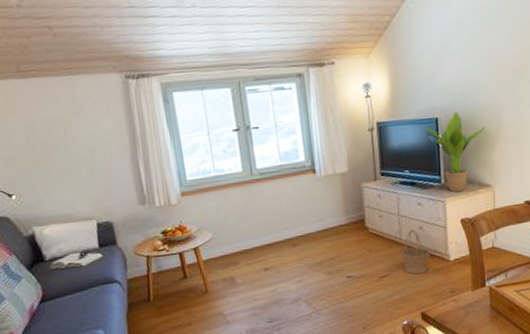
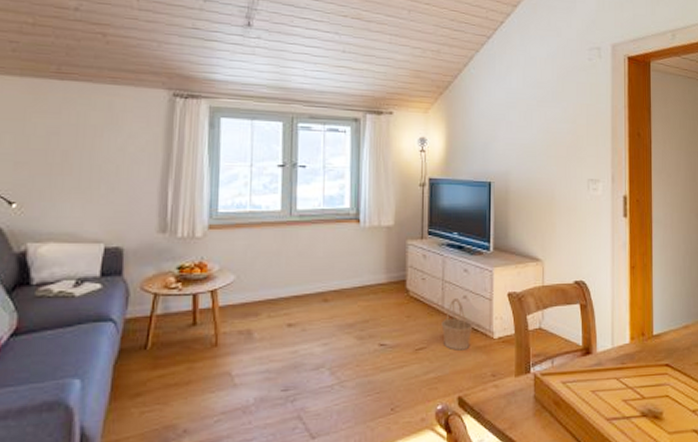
potted plant: present [425,112,485,193] -> none [477,179,538,263]

